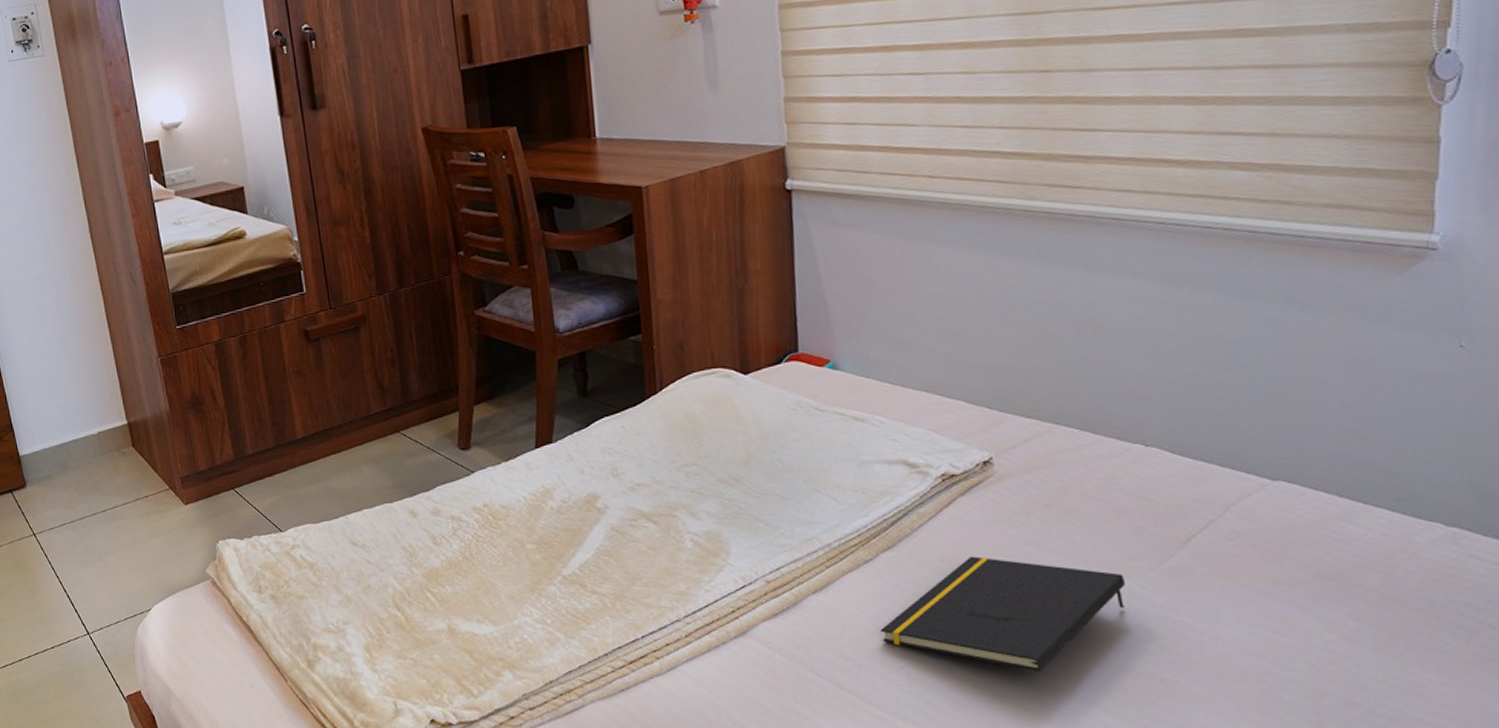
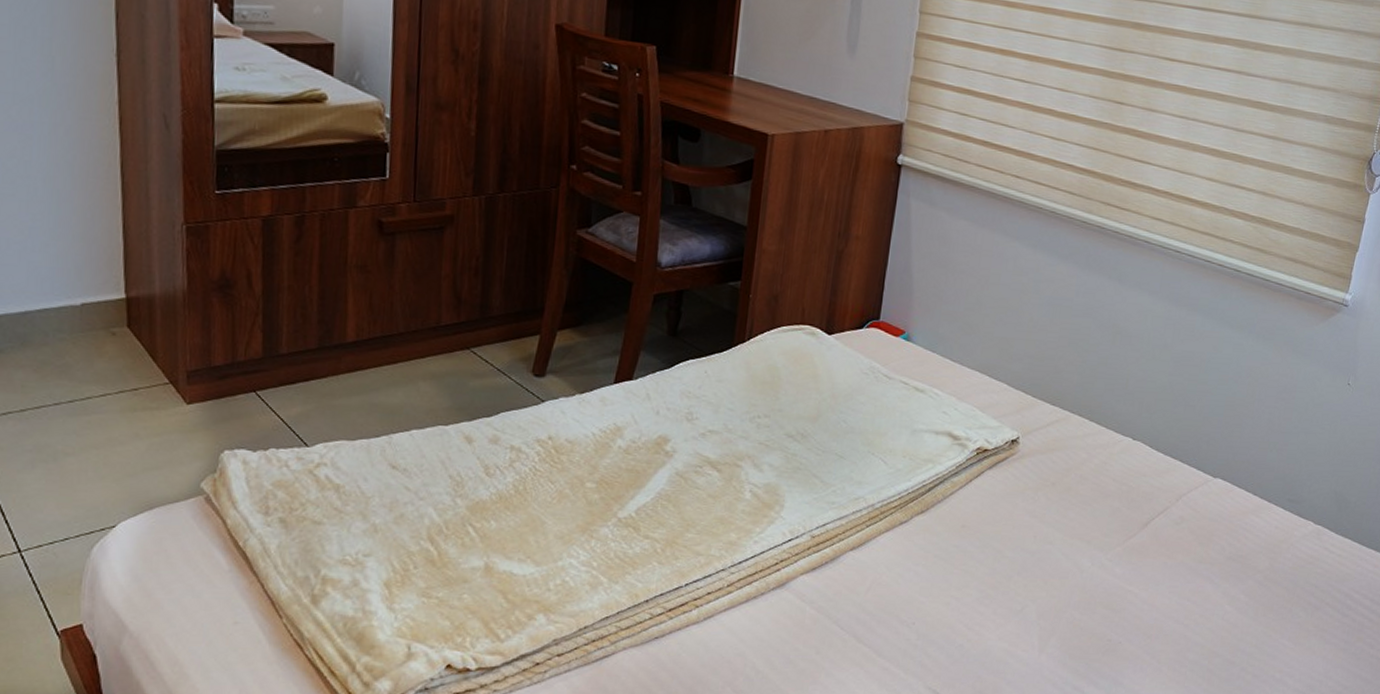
notepad: present [880,556,1125,672] -> none [901,524,1098,631]

